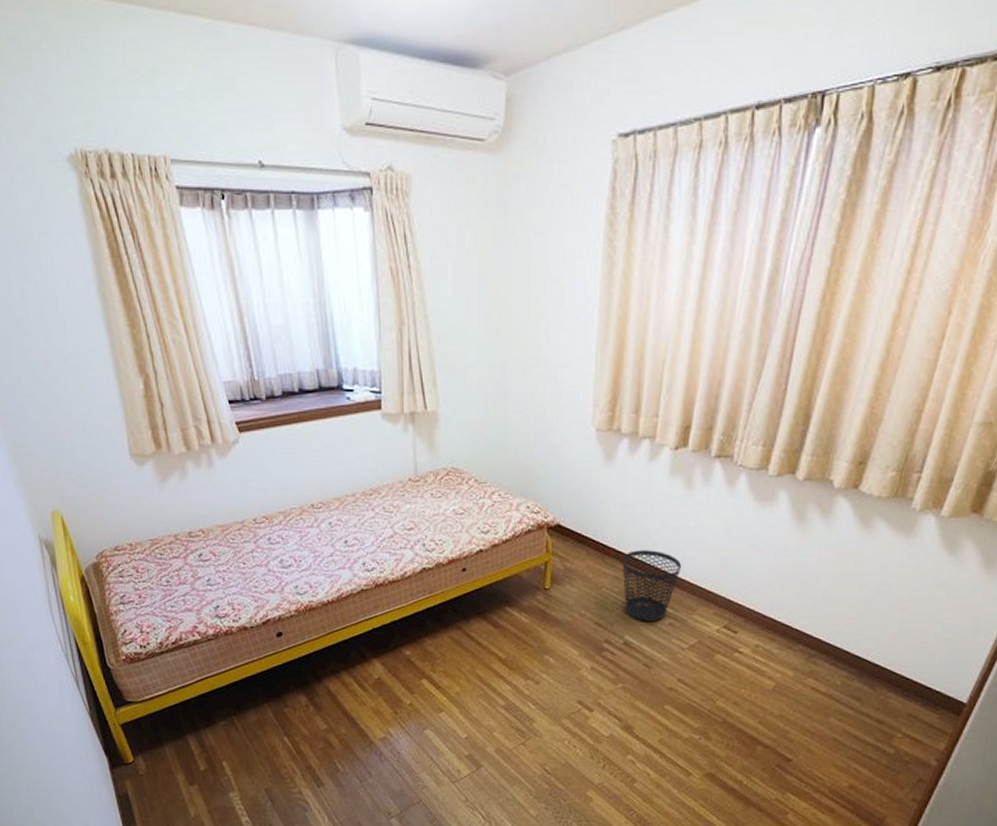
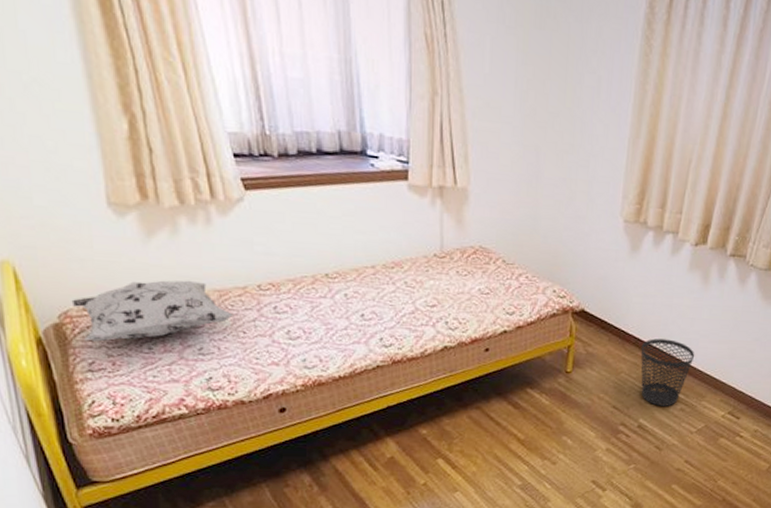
decorative pillow: none [105,518,234,577] -> present [71,280,233,342]

